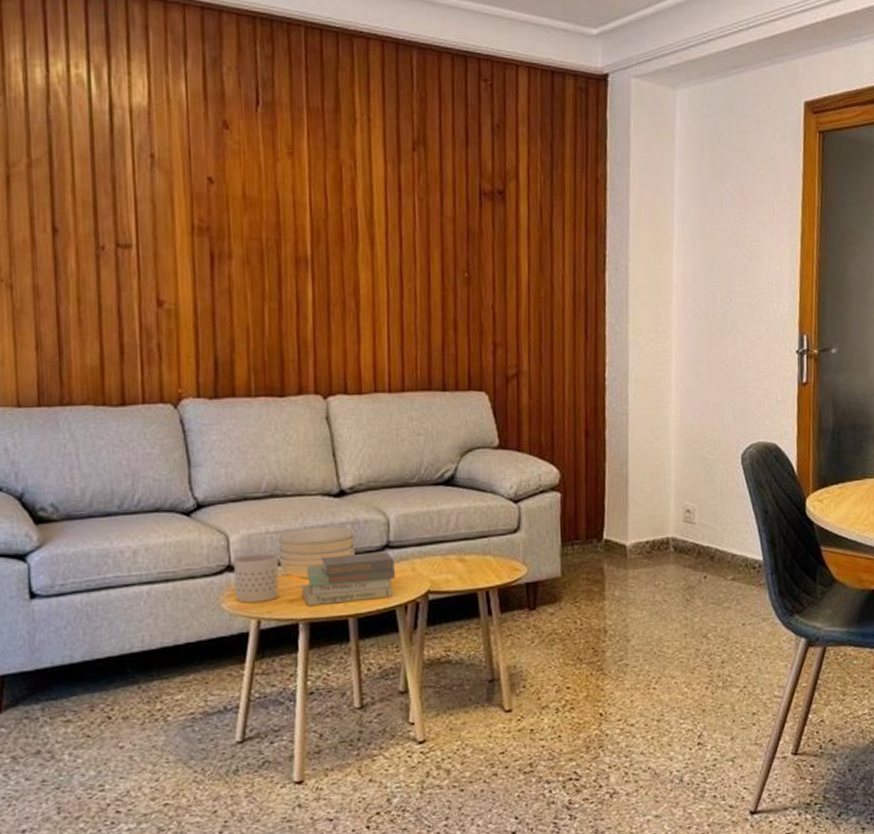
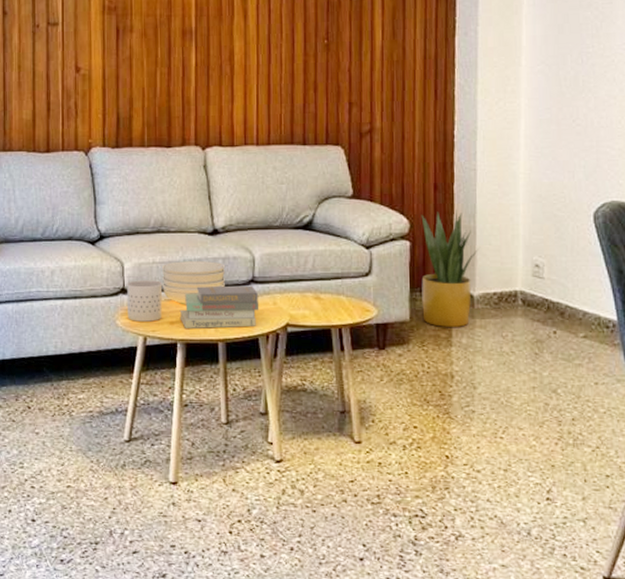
planter: none [572,457,631,581] -> present [421,210,478,328]

